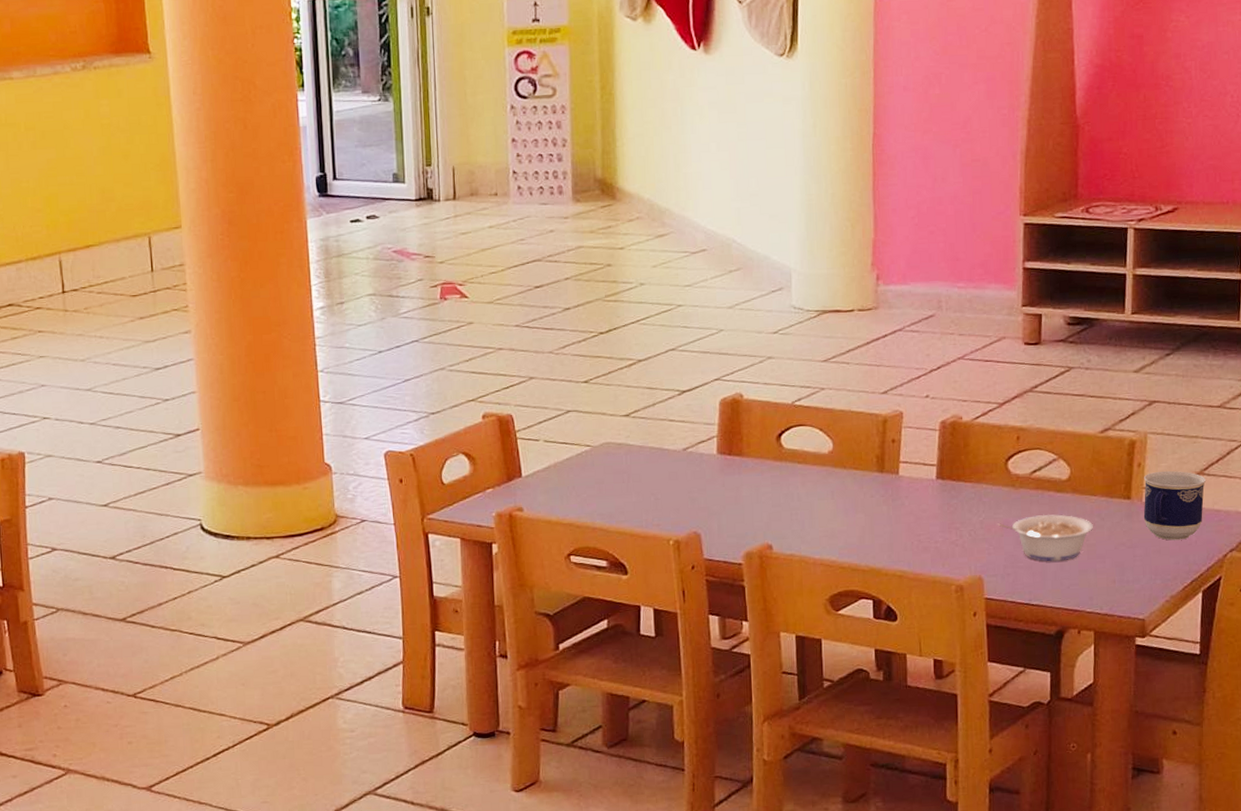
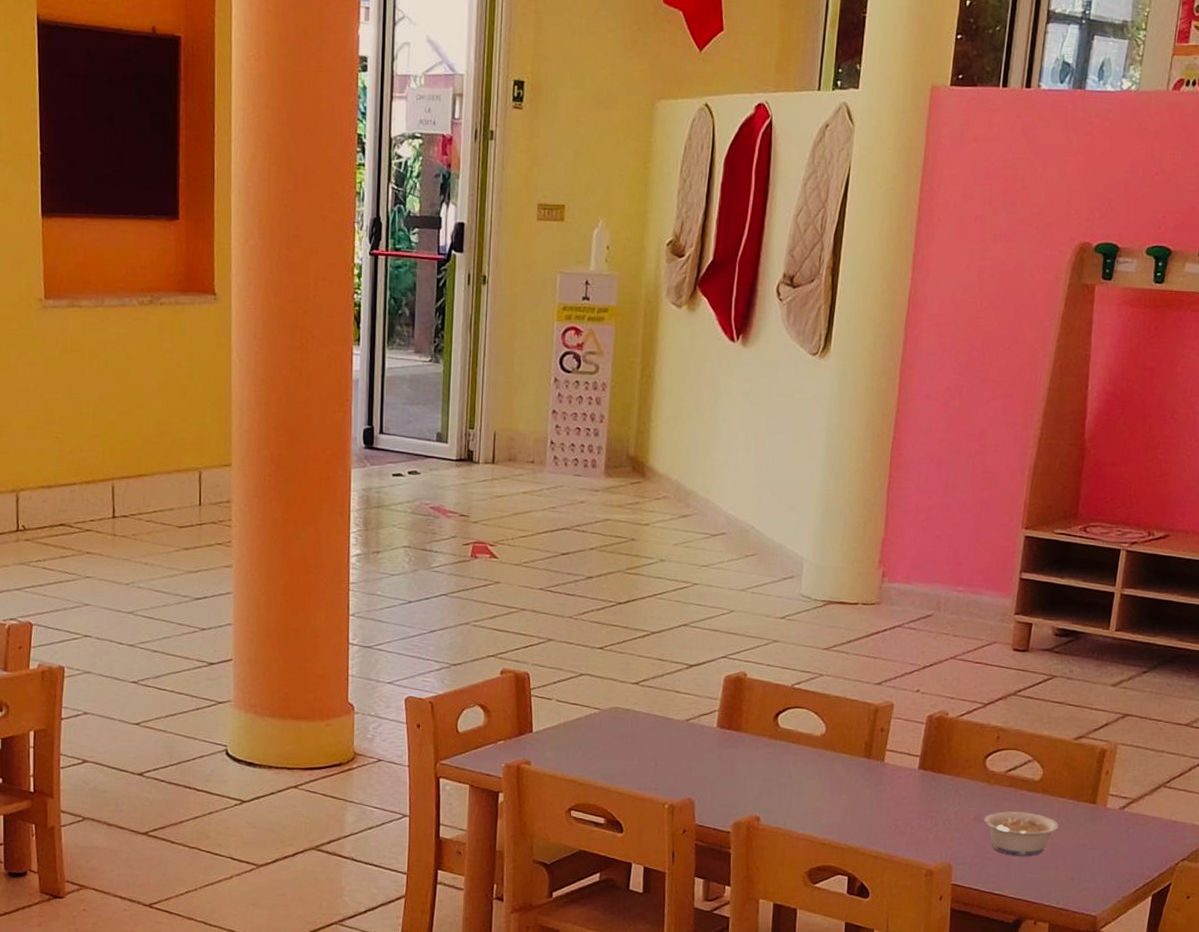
cup: present [1143,470,1207,541] -> none [1105,780,1167,846]

